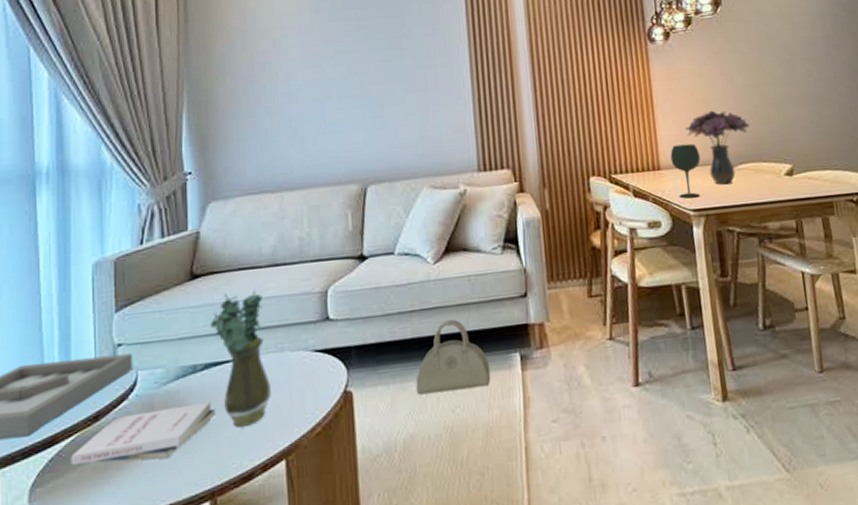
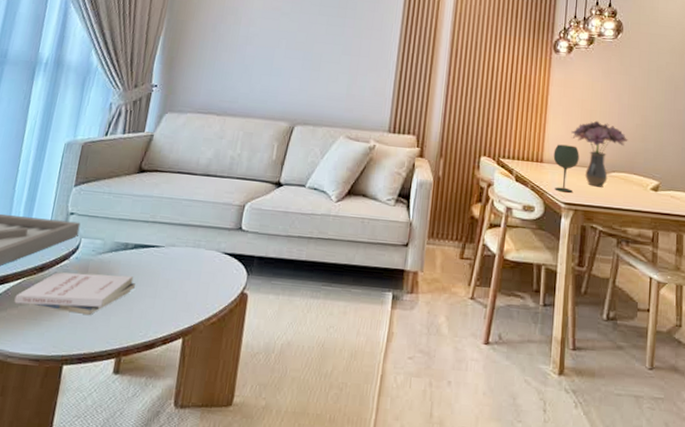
vase: present [211,289,271,427] -> none [142,190,192,303]
handbag: present [415,319,491,395] -> none [300,251,366,315]

